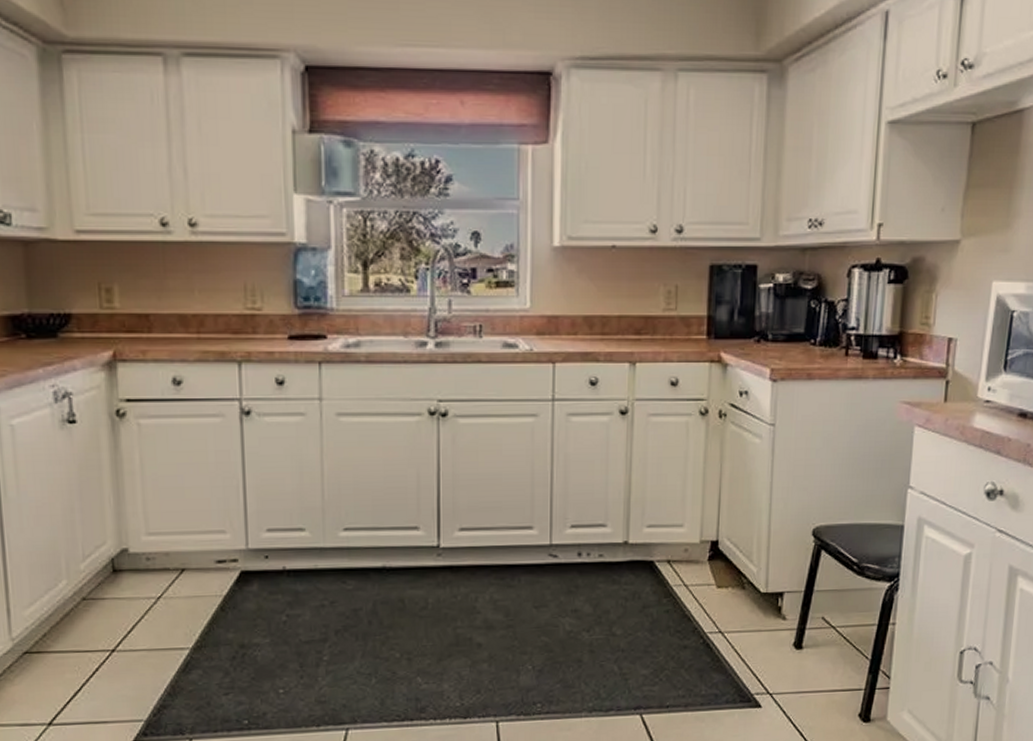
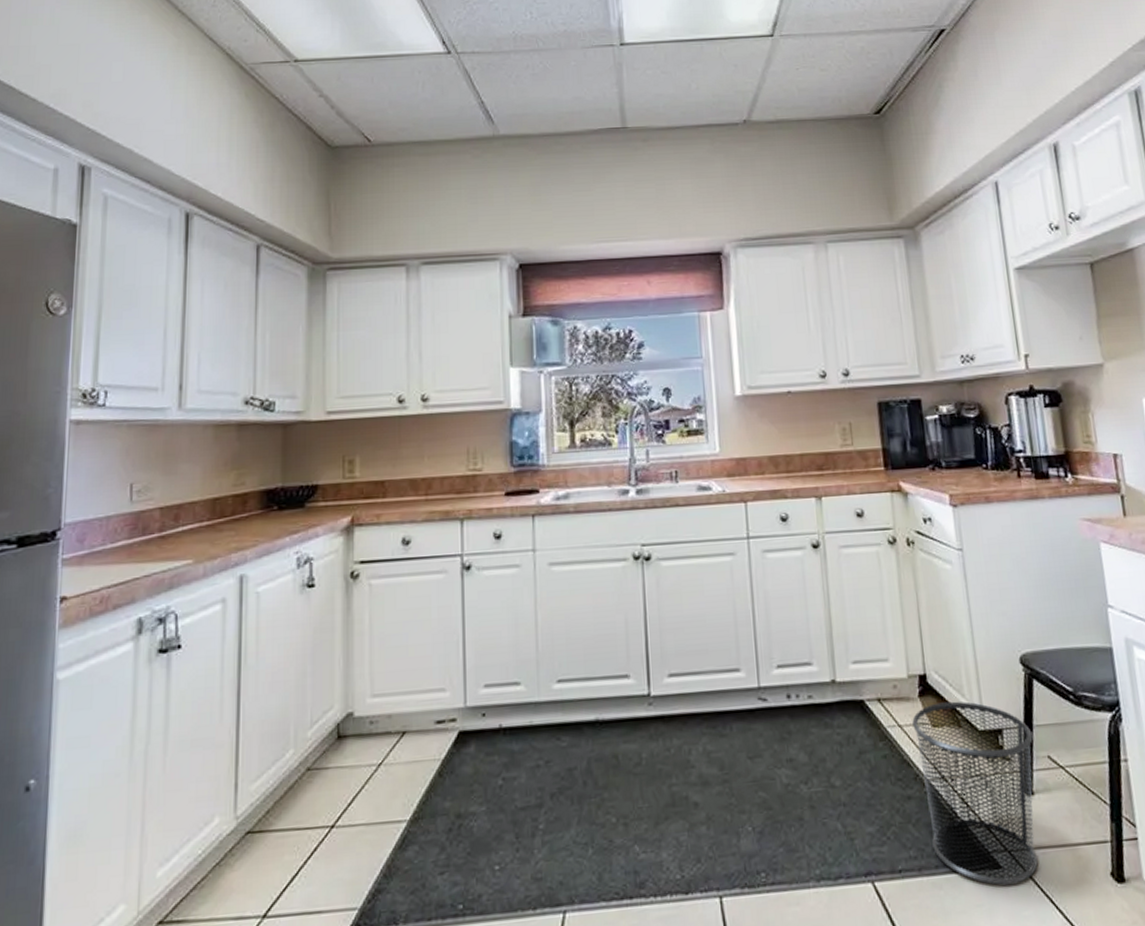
waste bin: none [698,566,811,721] -> present [912,701,1038,885]

